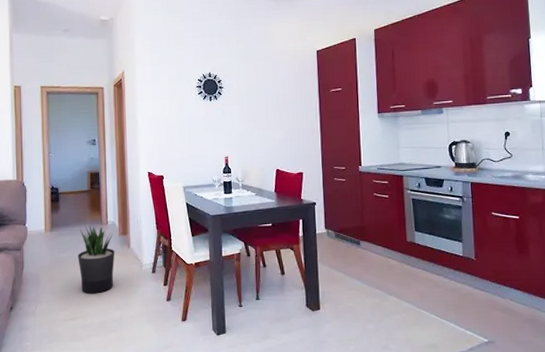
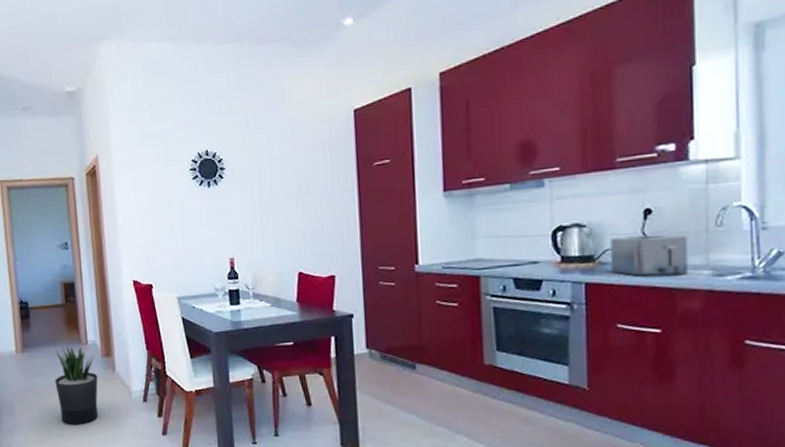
toaster: none [484,150,534,180] -> present [609,234,689,278]

